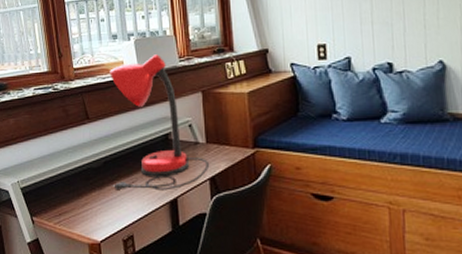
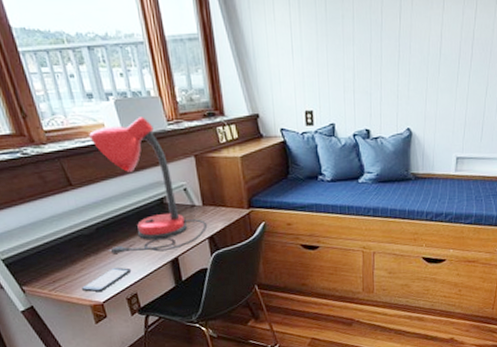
smartphone: none [83,204,131,230] -> present [82,267,132,293]

